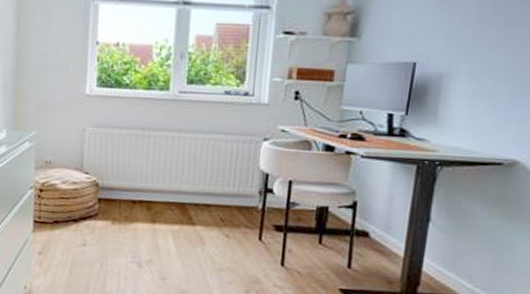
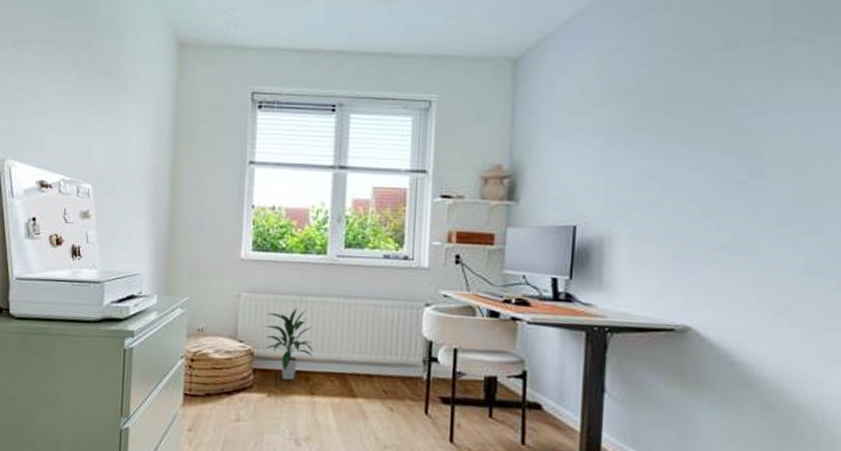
indoor plant: none [109,141,155,210] -> present [265,307,313,381]

